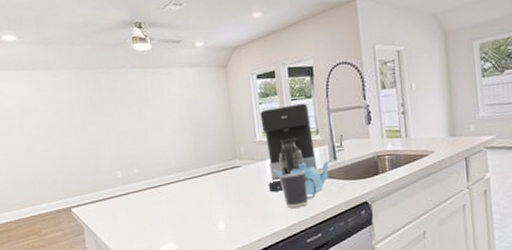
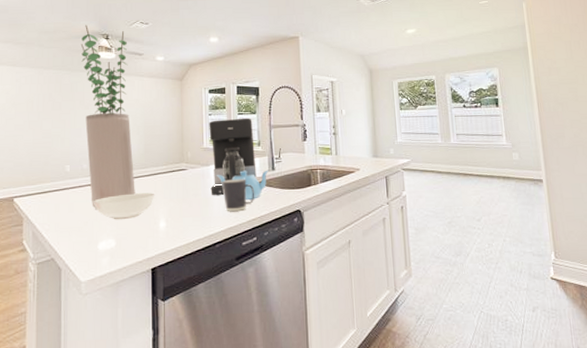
vase: none [113,13,190,215] -> present [80,25,135,210]
bowl: none [148,193,211,224] -> present [93,193,155,220]

